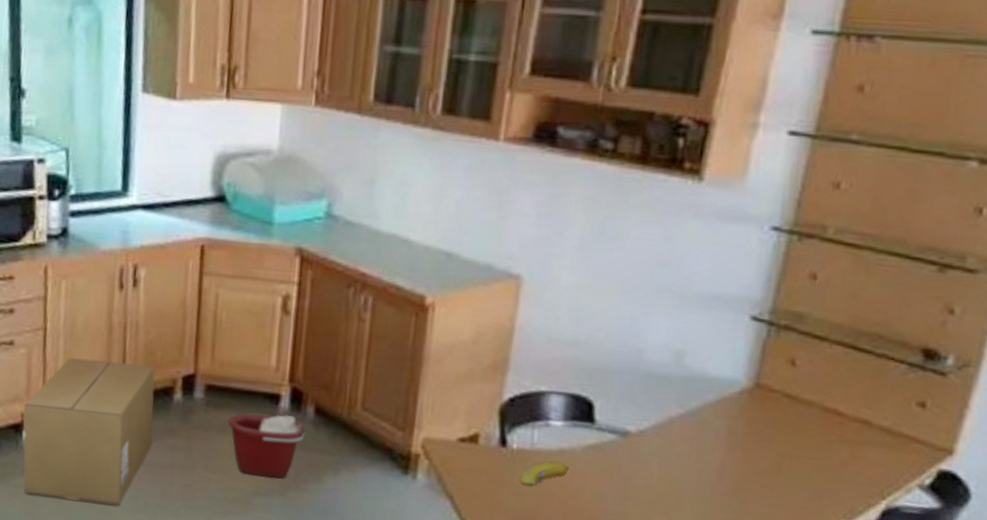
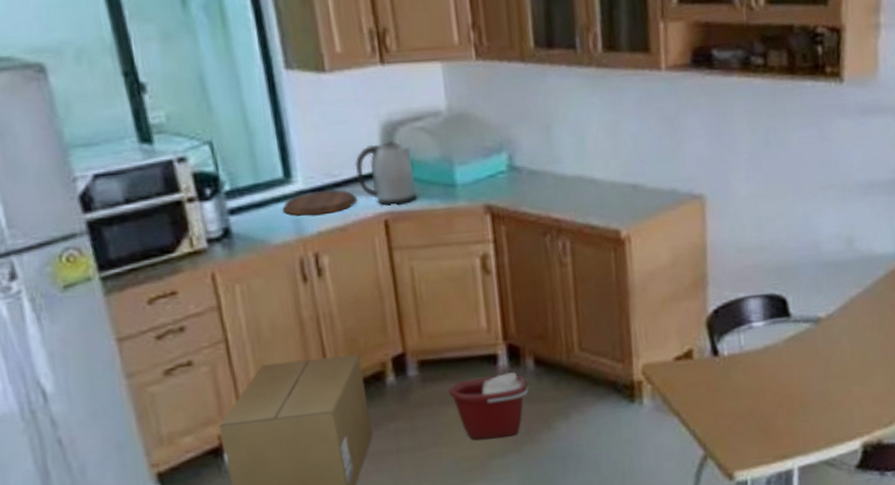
cutting board: none [115,207,182,231] -> present [283,189,359,217]
kettle: none [184,171,238,233] -> present [354,140,417,206]
fruit: present [519,461,569,487] -> none [735,358,776,388]

